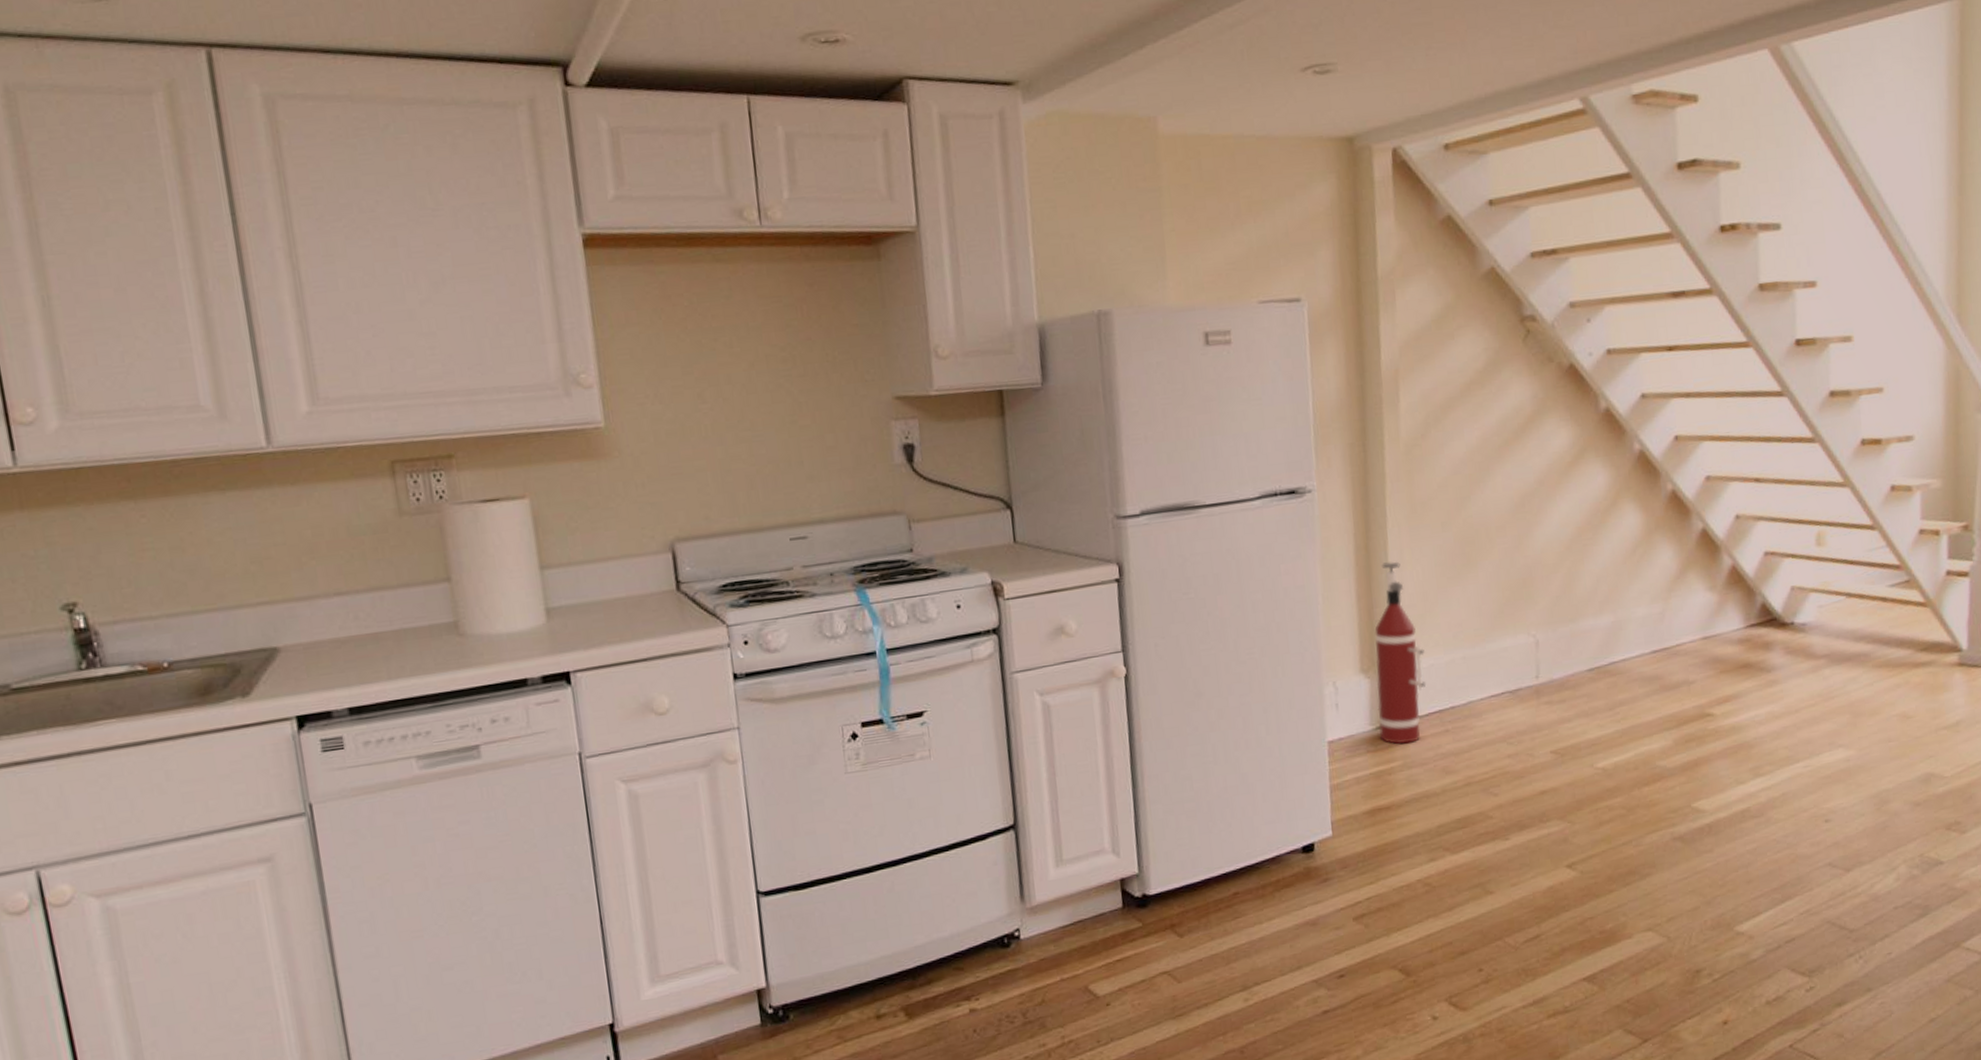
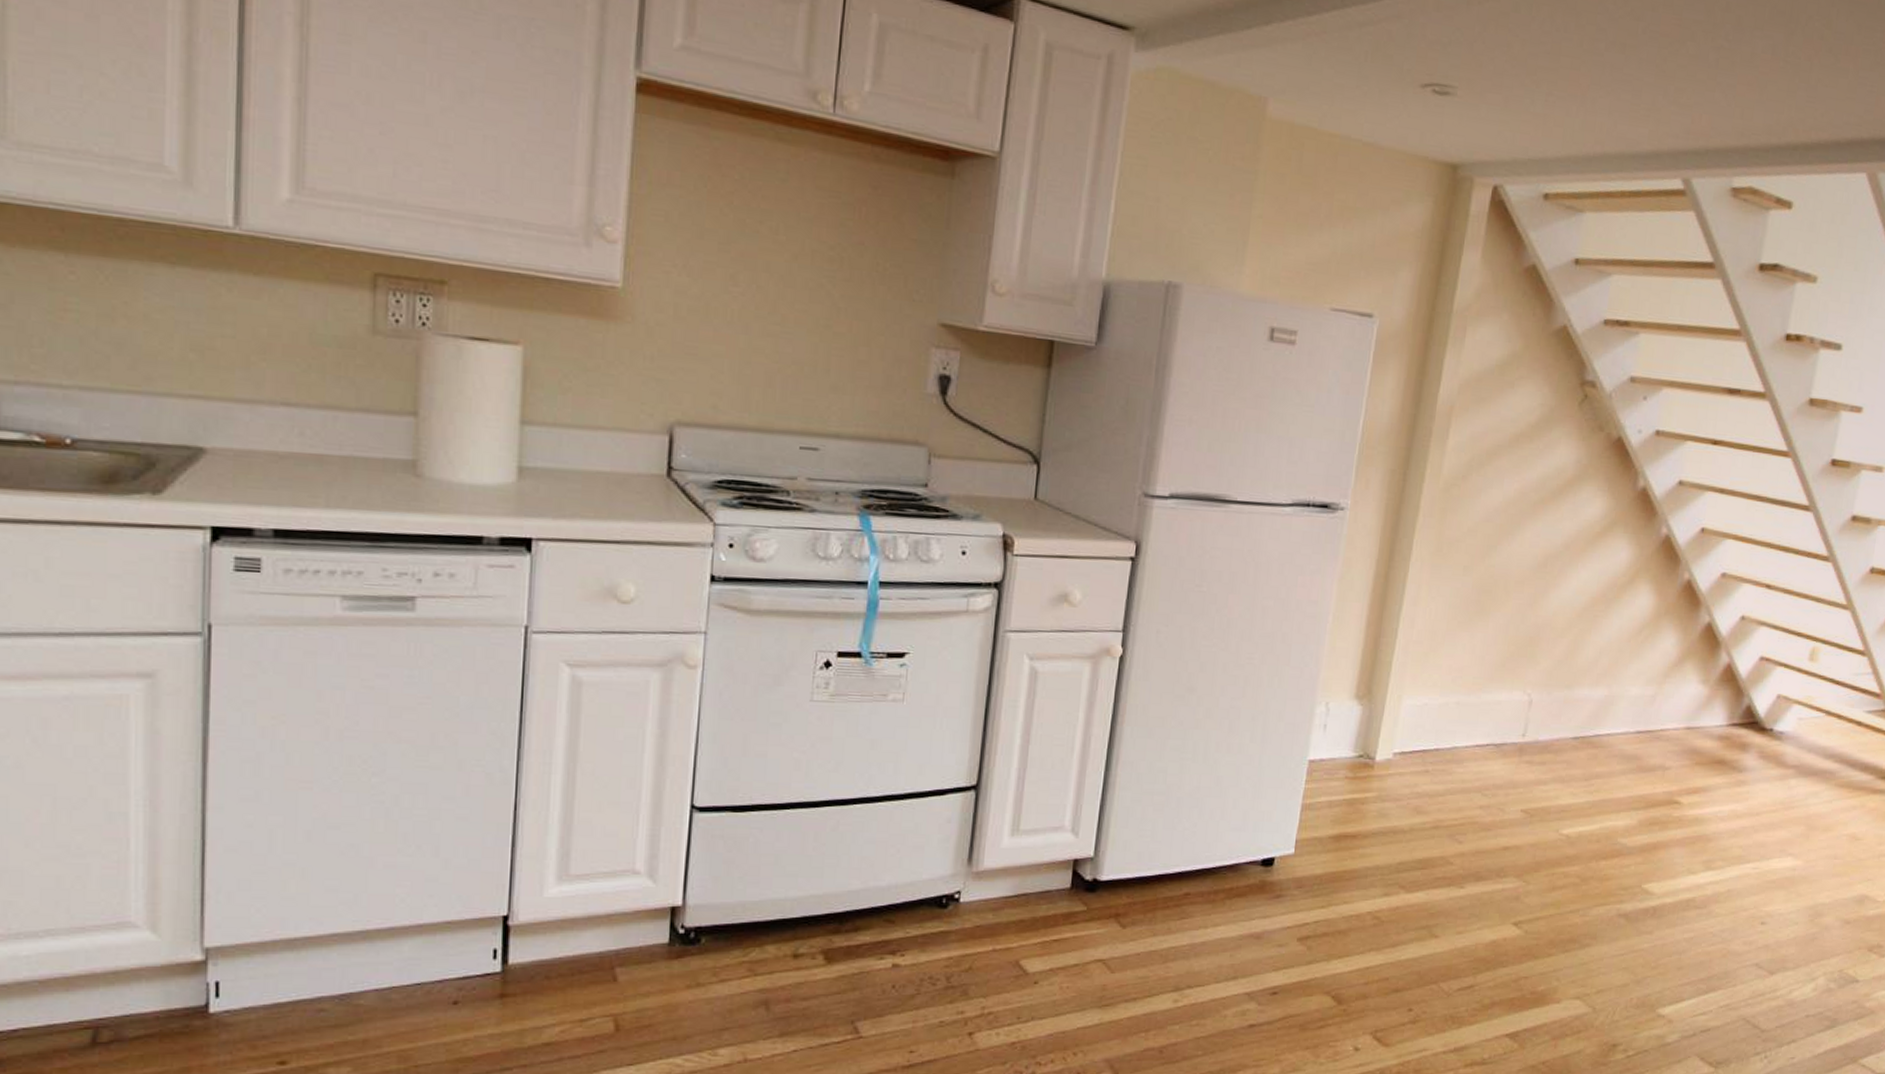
fire extinguisher: present [1374,561,1425,744] -> none [1361,594,1421,777]

